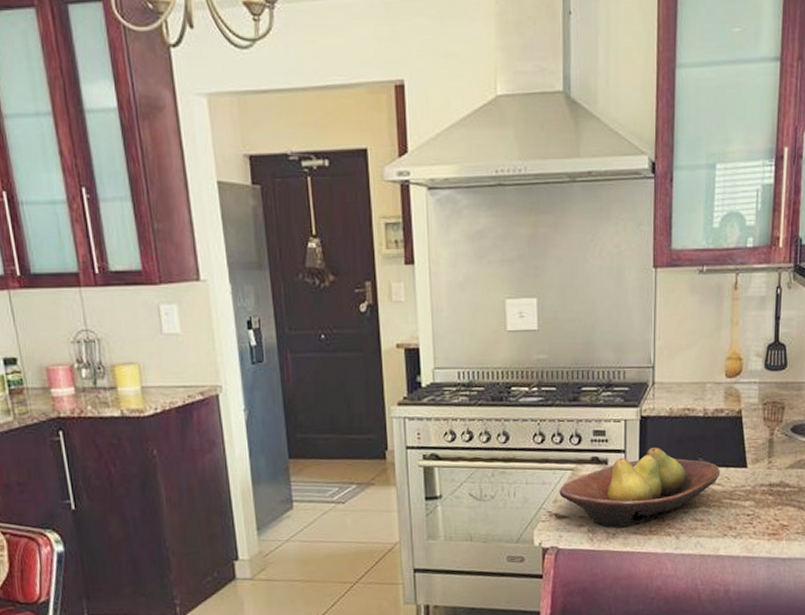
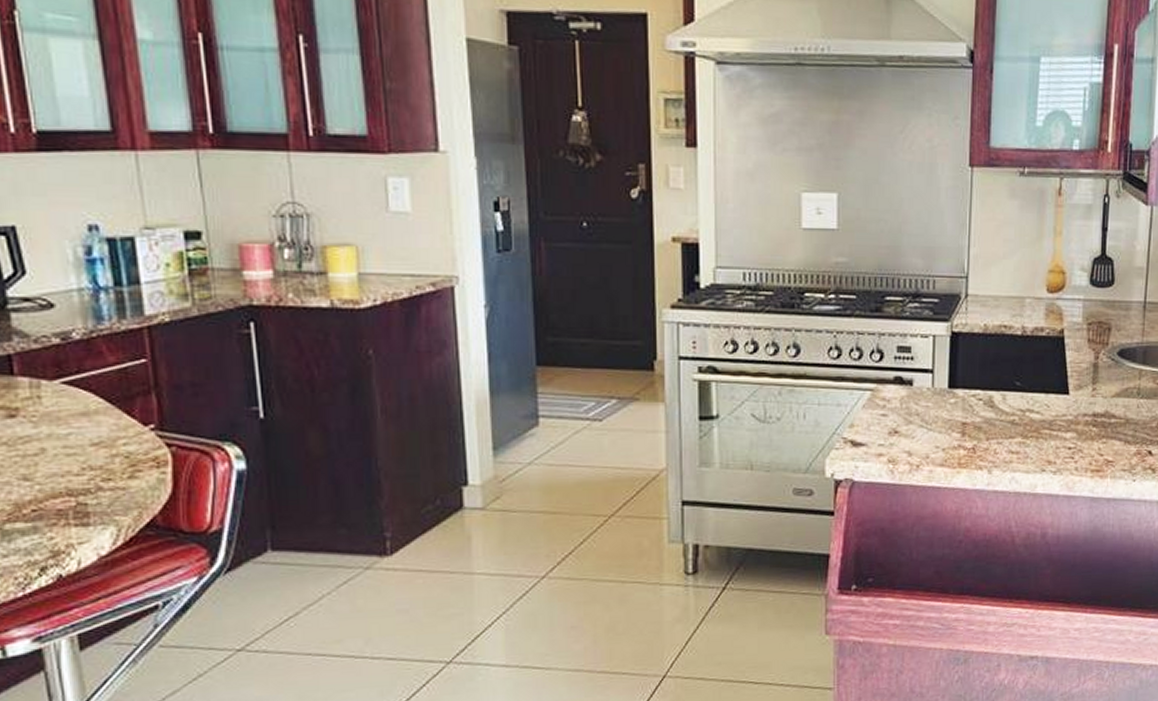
fruit bowl: present [559,448,720,528] -> none [856,369,1039,459]

